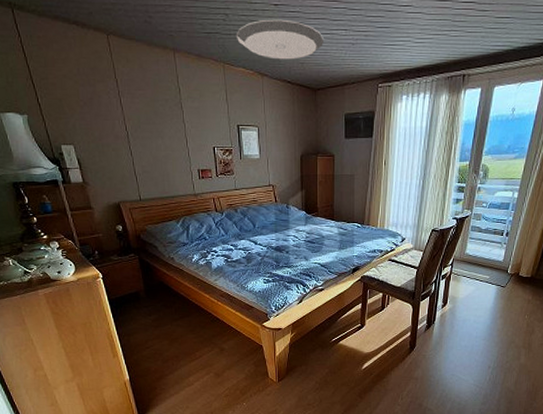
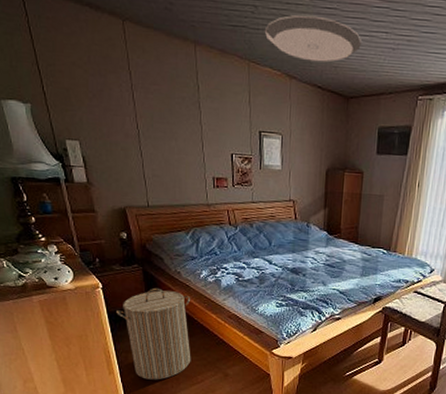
laundry hamper: none [116,274,189,359] -> present [115,287,191,380]

